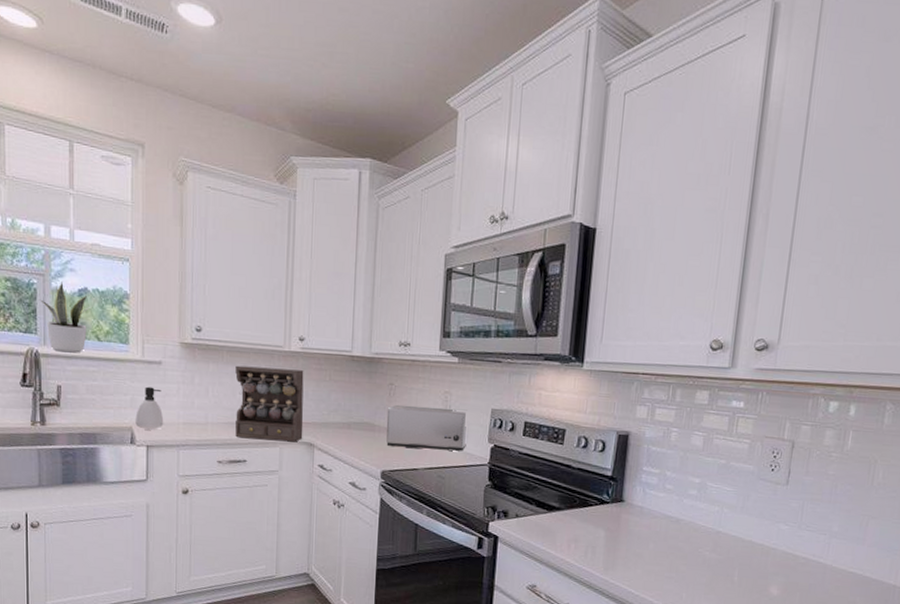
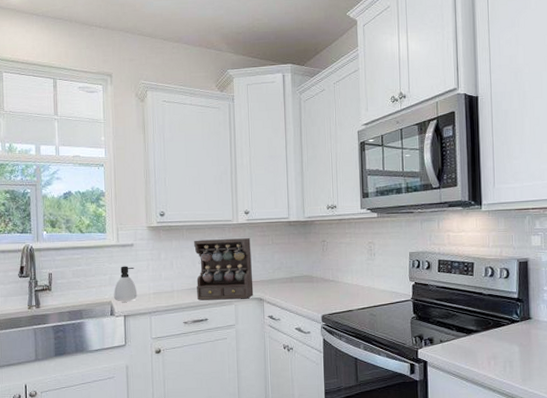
potted plant: present [39,280,93,353] -> none [32,188,76,246]
toaster: present [386,404,469,452] -> none [322,255,392,294]

